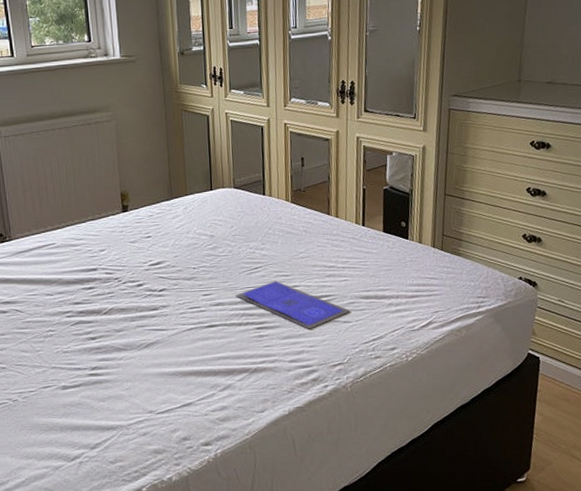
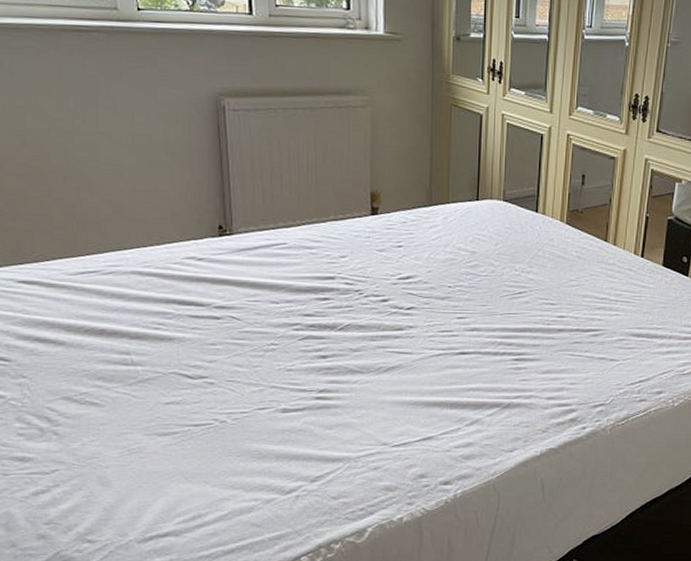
booklet: present [236,281,351,329] -> none [494,309,620,365]

